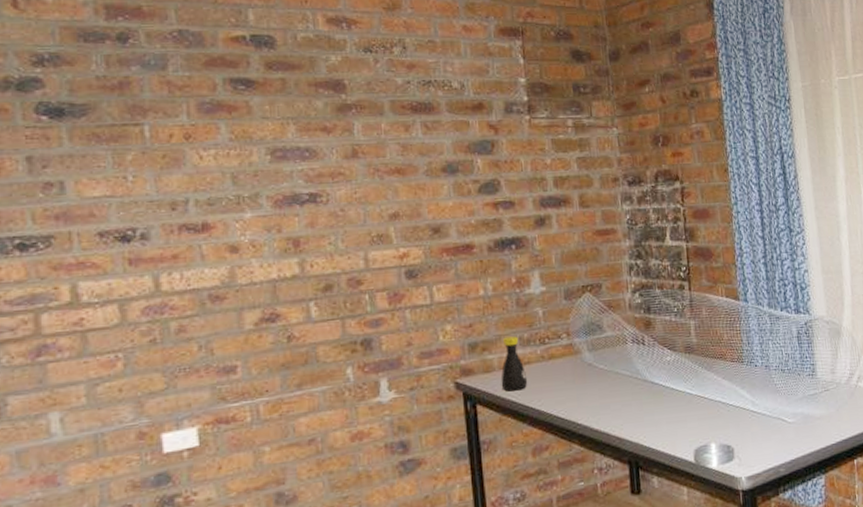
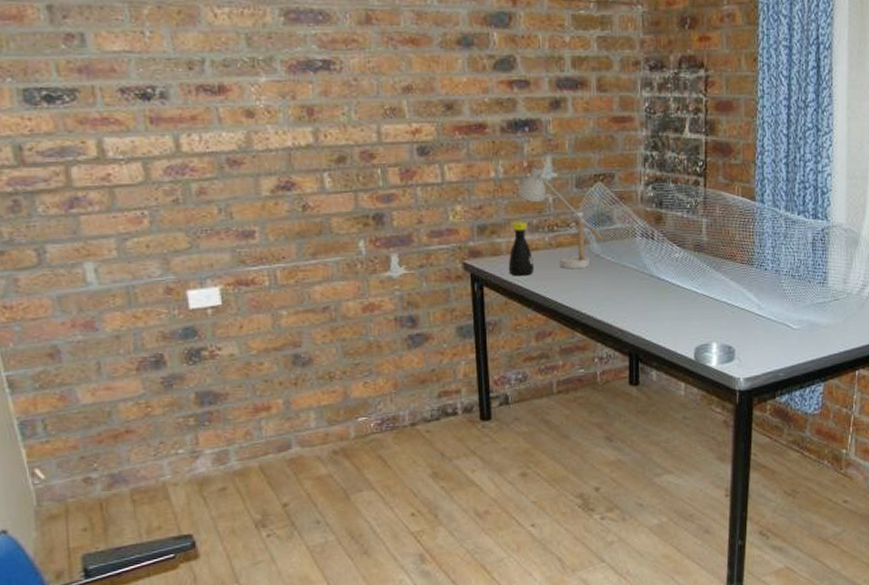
desk lamp: none [508,276,595,381] -> present [518,161,603,269]

